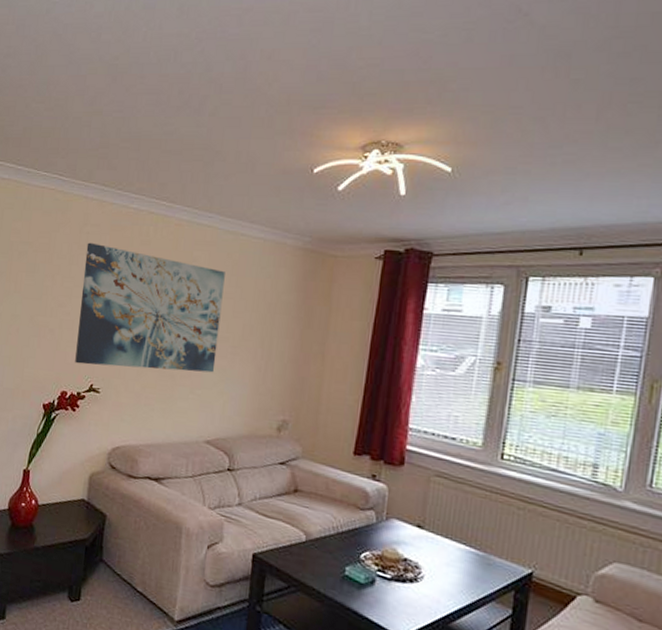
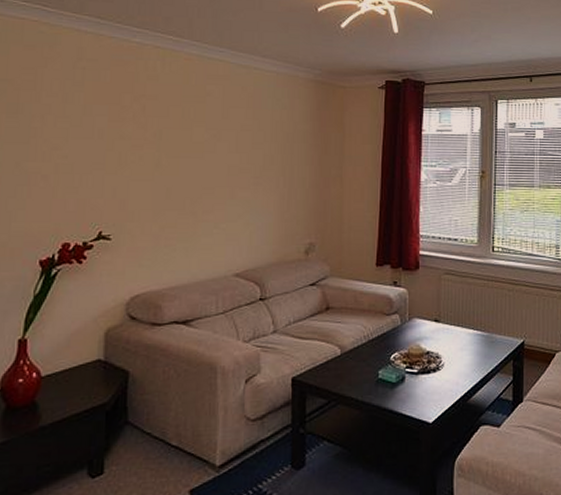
wall art: present [75,242,225,373] -> none [77,78,241,211]

